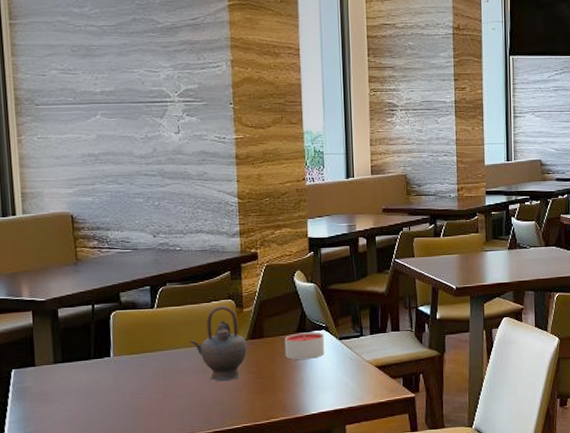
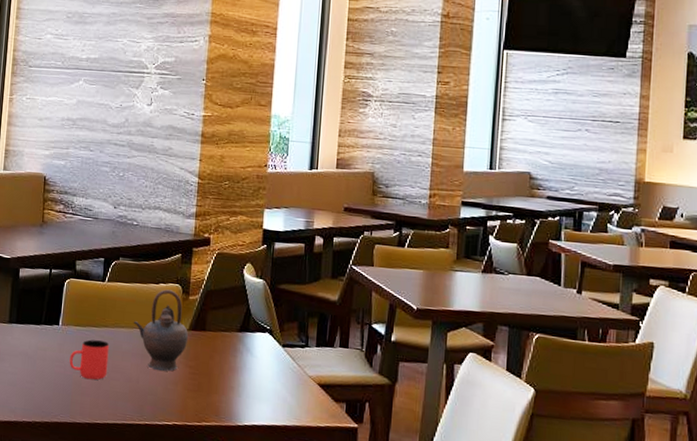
cup: none [127,364,169,402] -> present [69,339,110,380]
candle: present [284,332,325,360] -> none [225,331,268,363]

